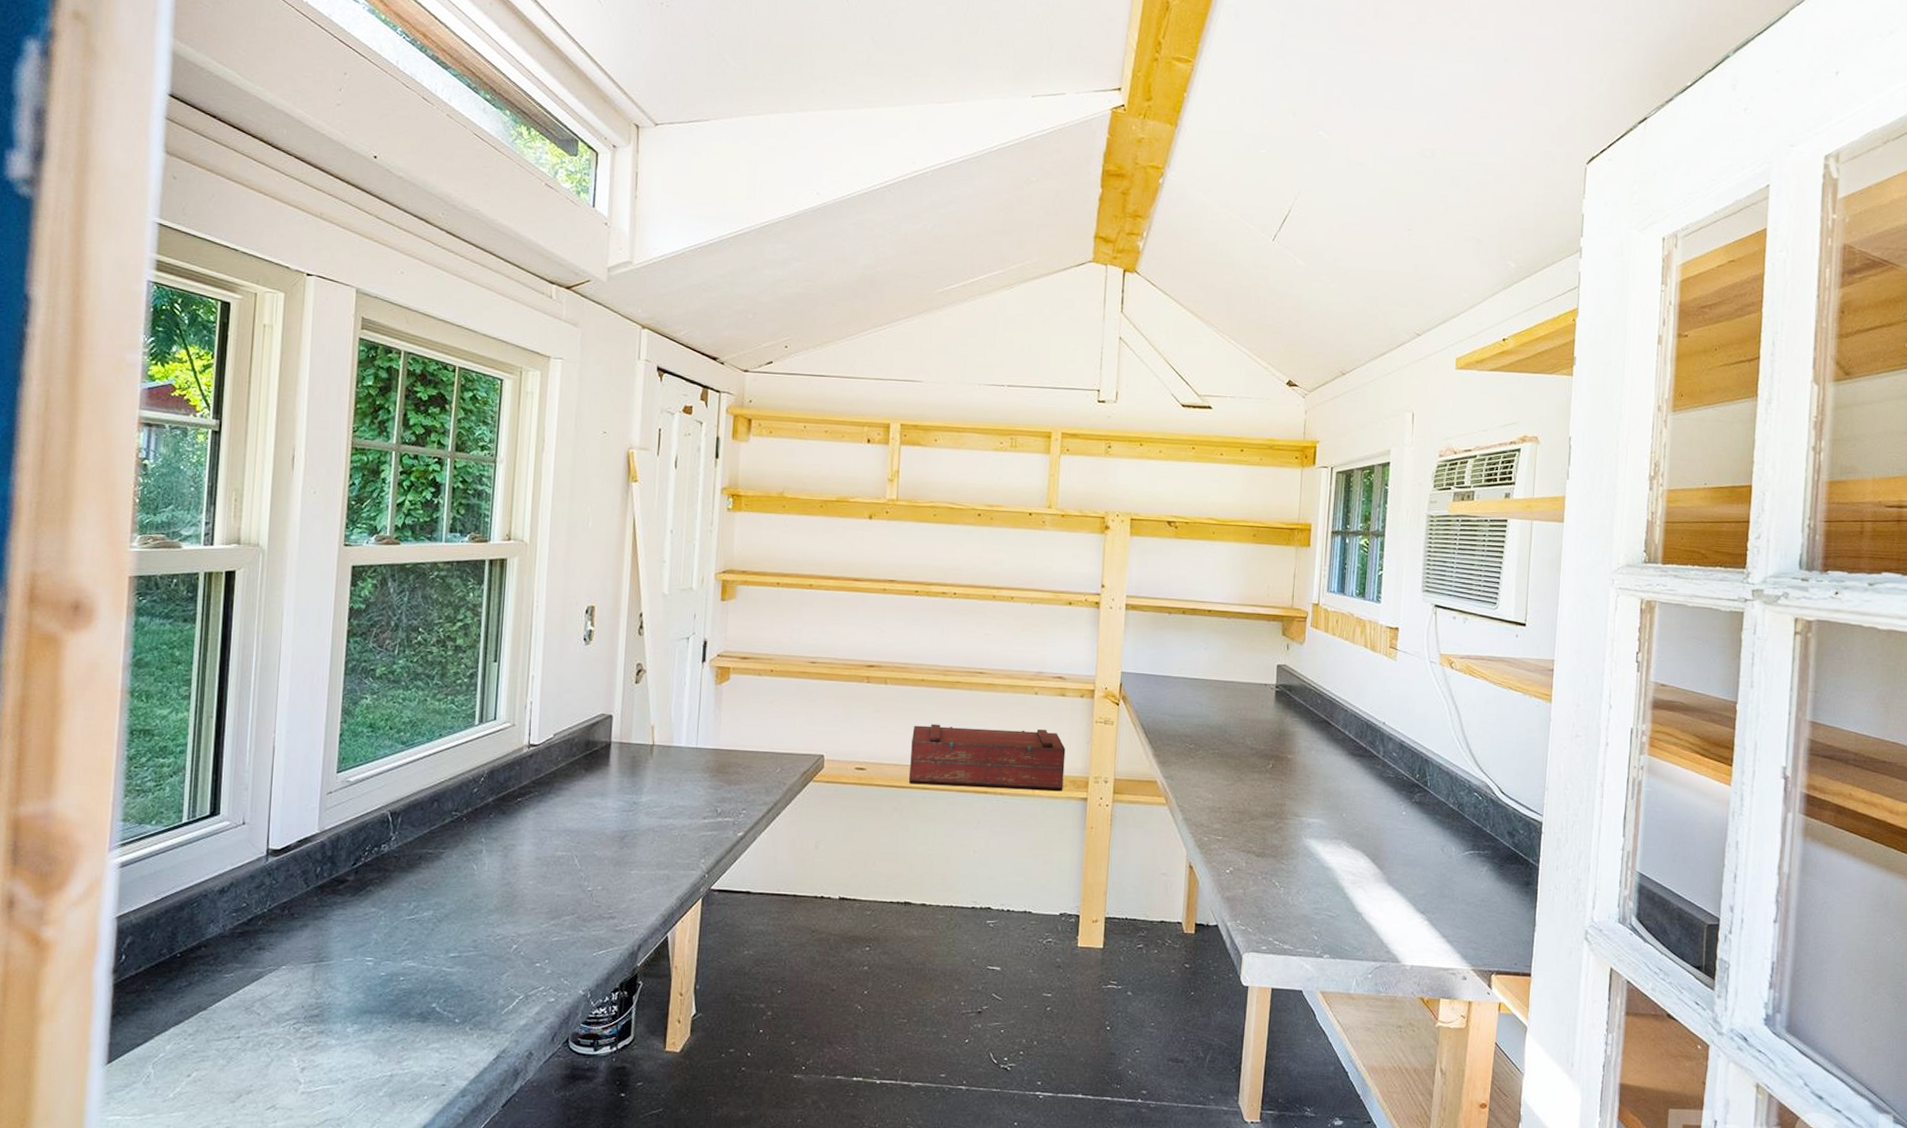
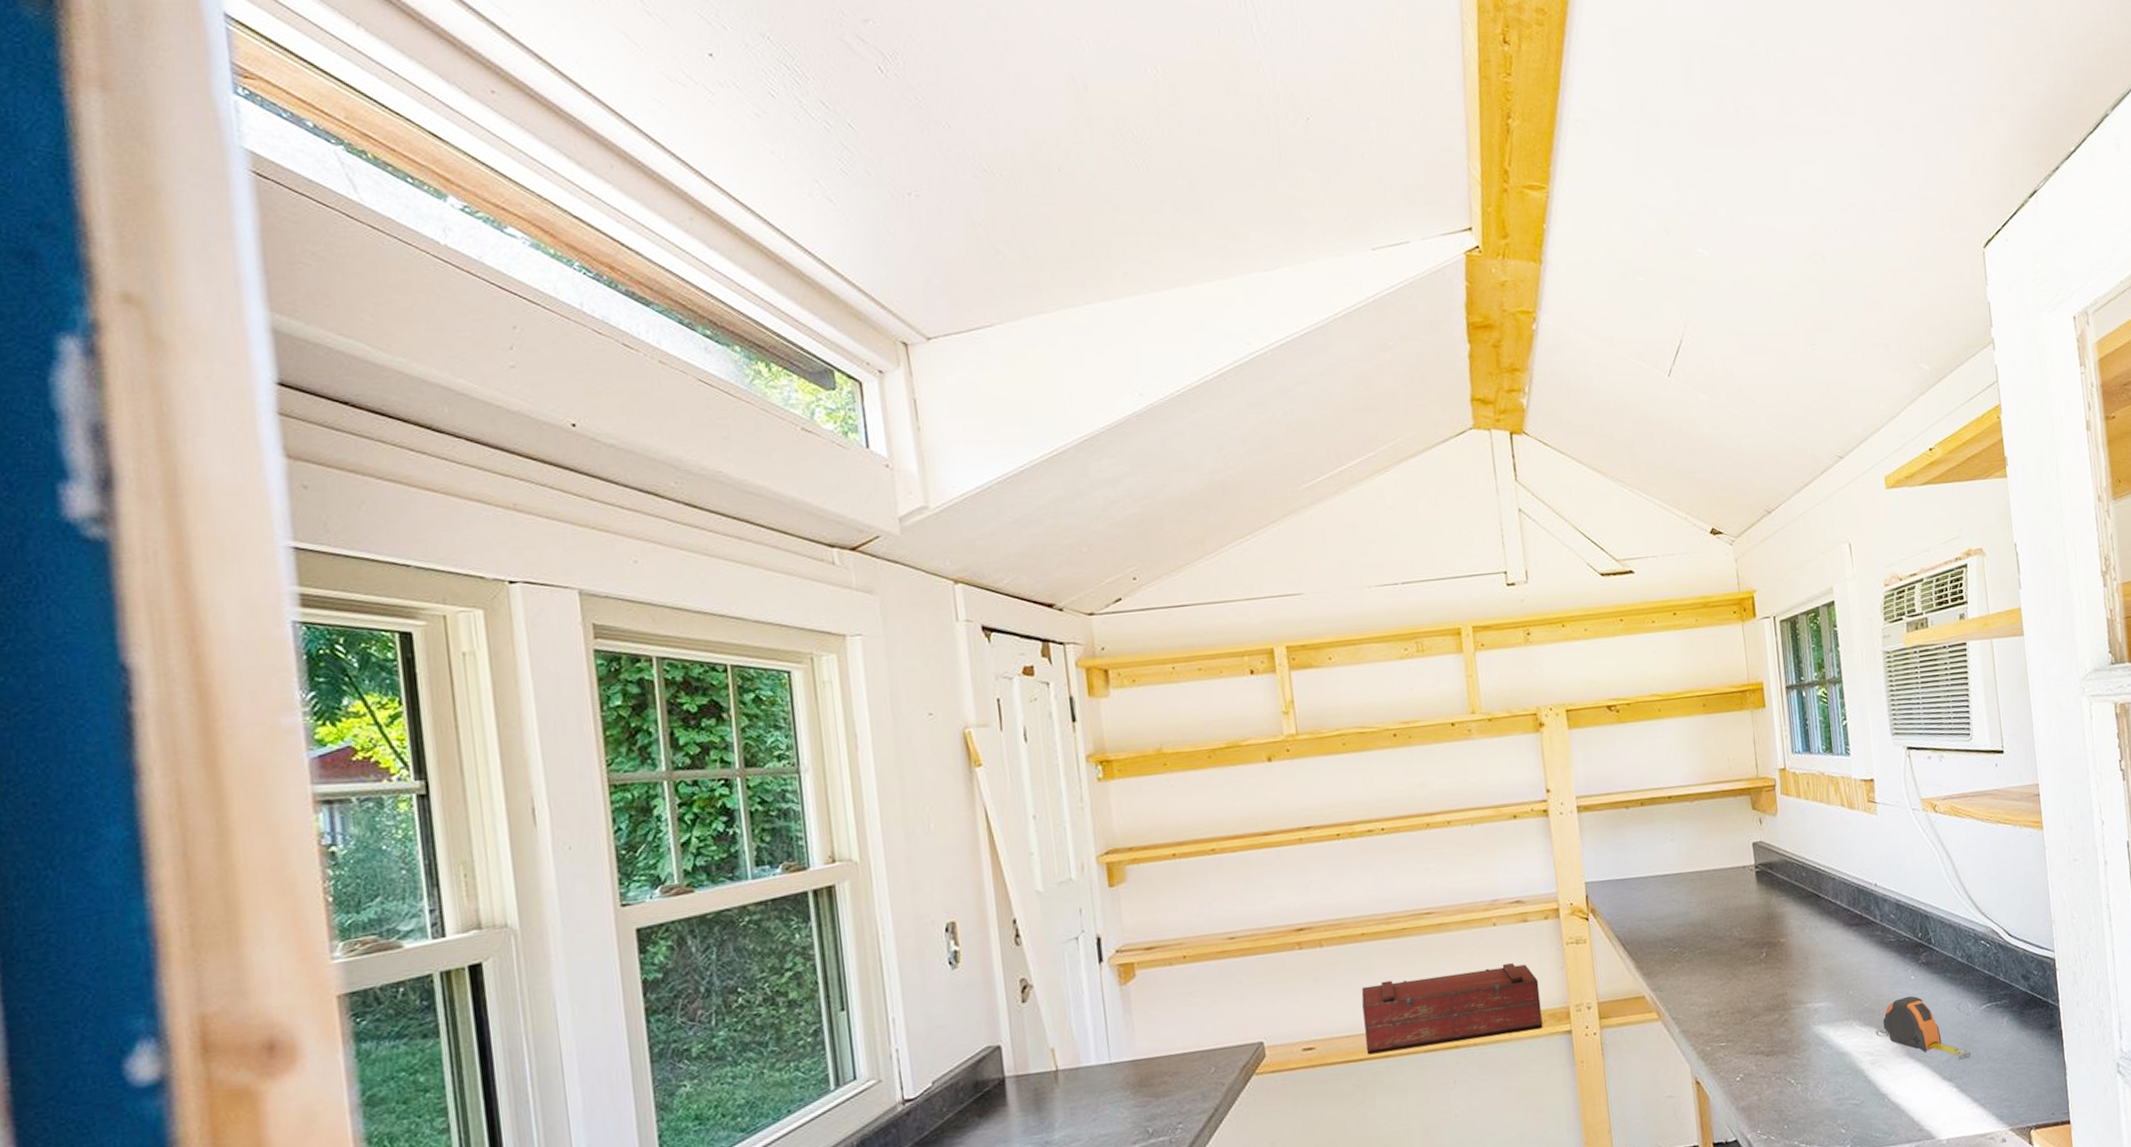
tape measure: none [1361,829,1448,897] -> present [1876,996,1972,1060]

